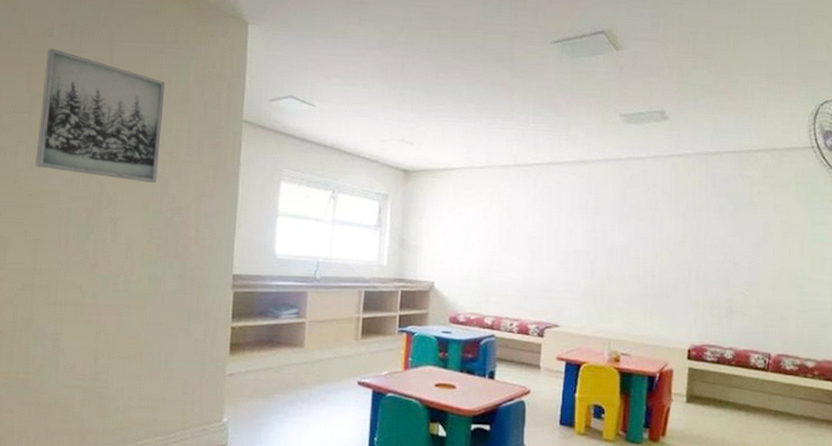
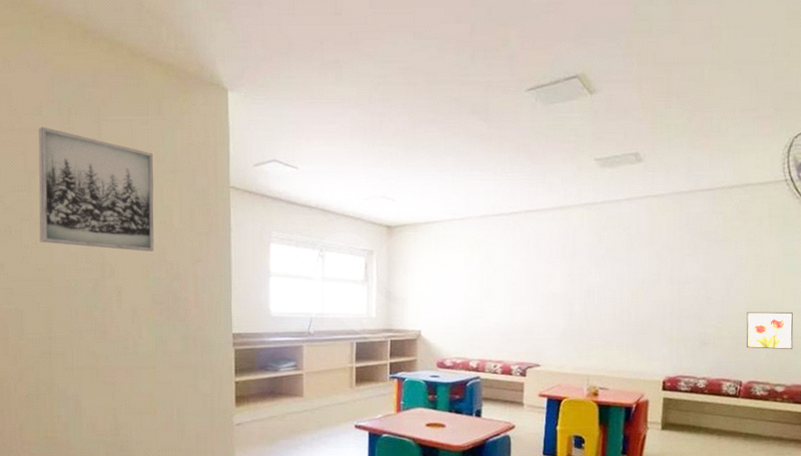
wall art: none [774,280,823,323] -> present [746,311,794,350]

